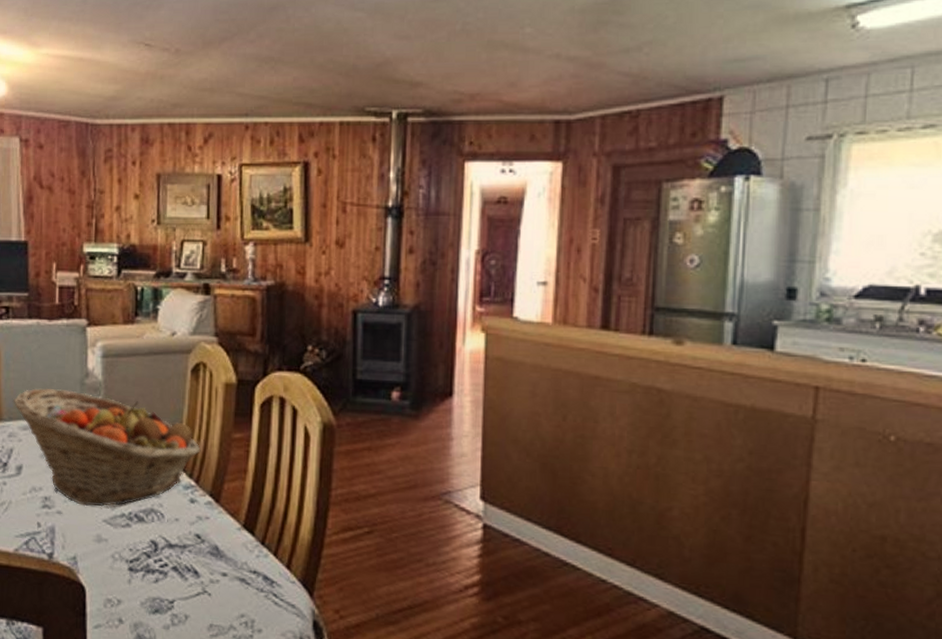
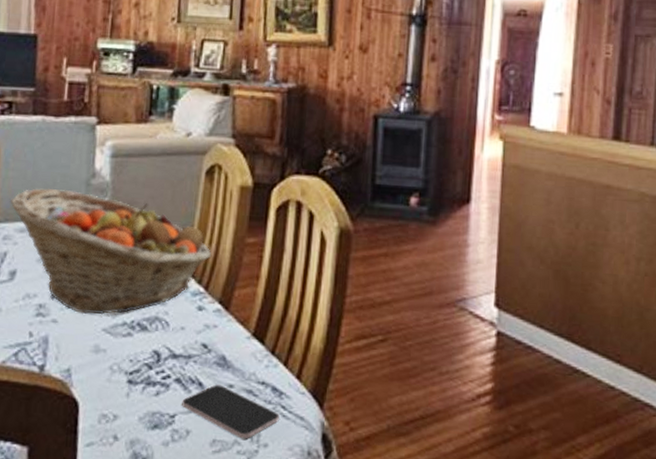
smartphone: none [179,573,272,625] -> present [182,384,280,439]

